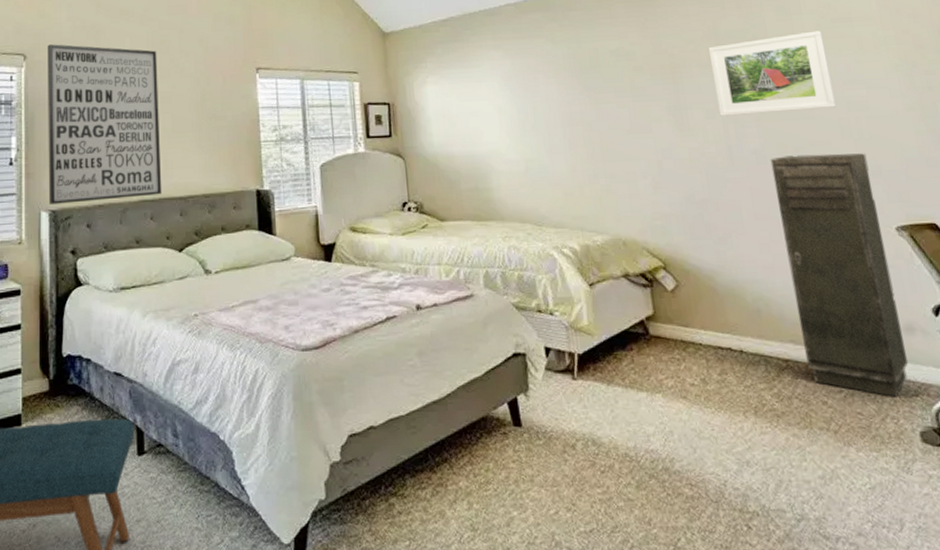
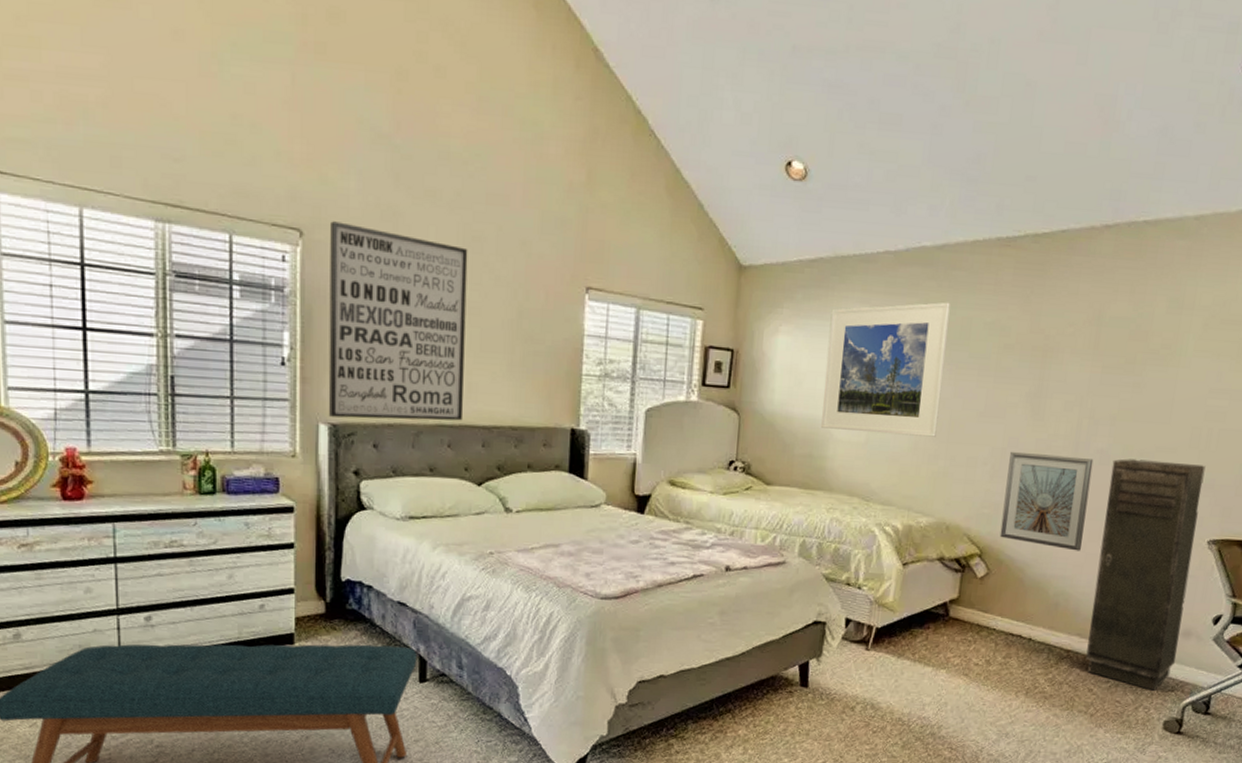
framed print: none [469,38,591,162] -> present [821,302,950,437]
picture frame: none [667,160,766,253] -> present [999,451,1094,551]
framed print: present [708,30,836,116] -> none [1077,330,1207,415]

